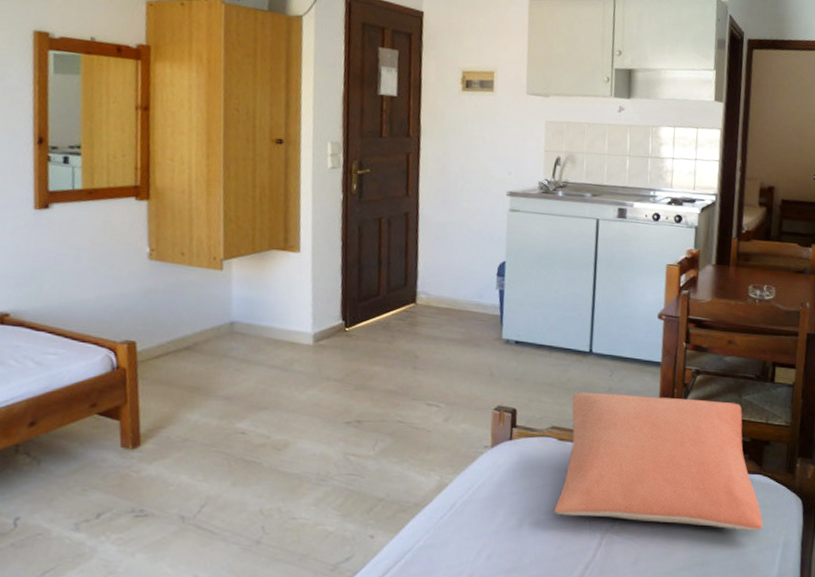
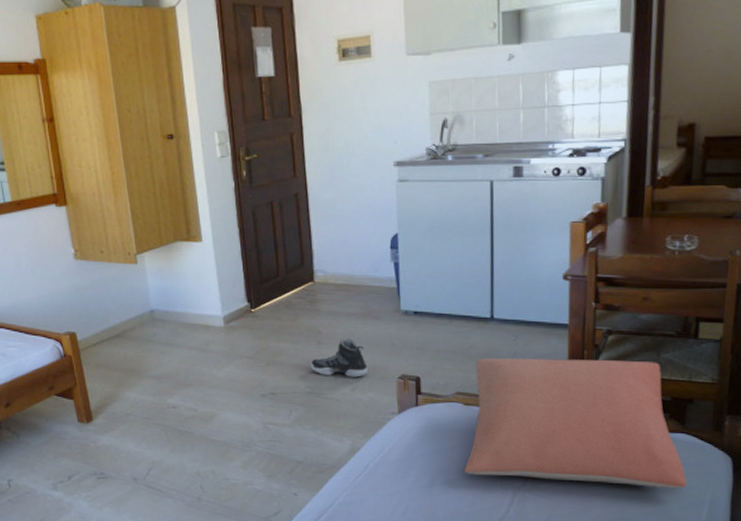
sneaker: none [402,365,465,407] -> present [310,338,369,378]

